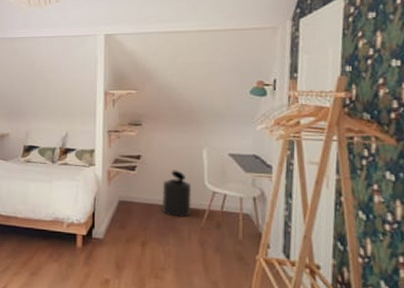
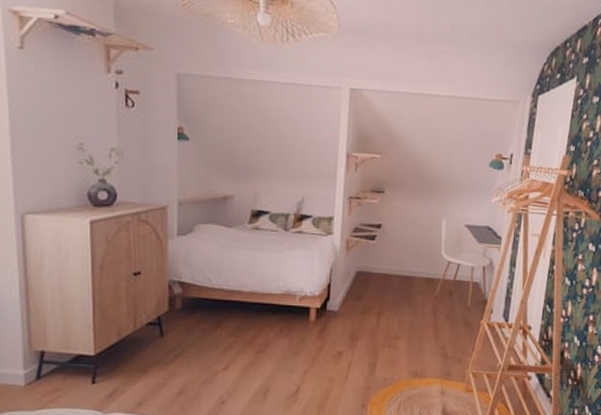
trash can: present [161,170,191,218] -> none [399,240,428,287]

